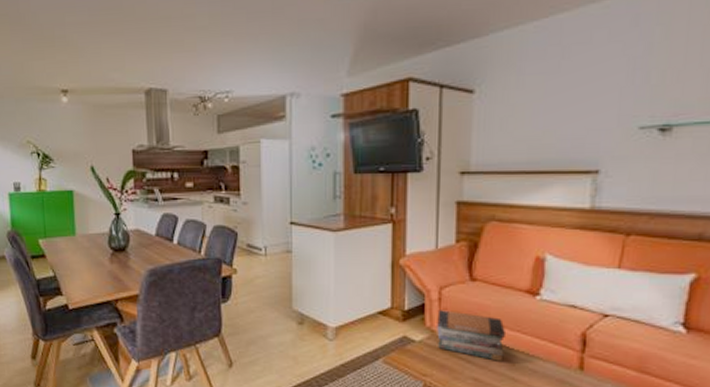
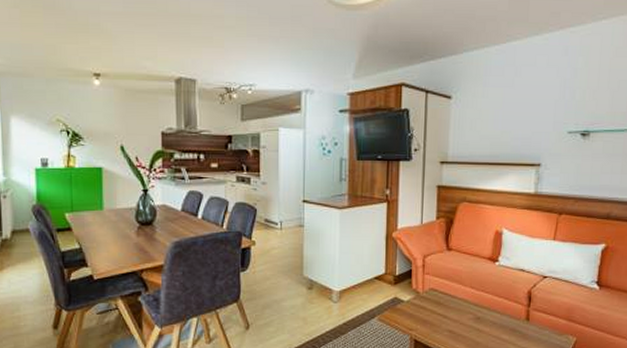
book stack: present [437,310,505,361] -> none [421,275,473,316]

